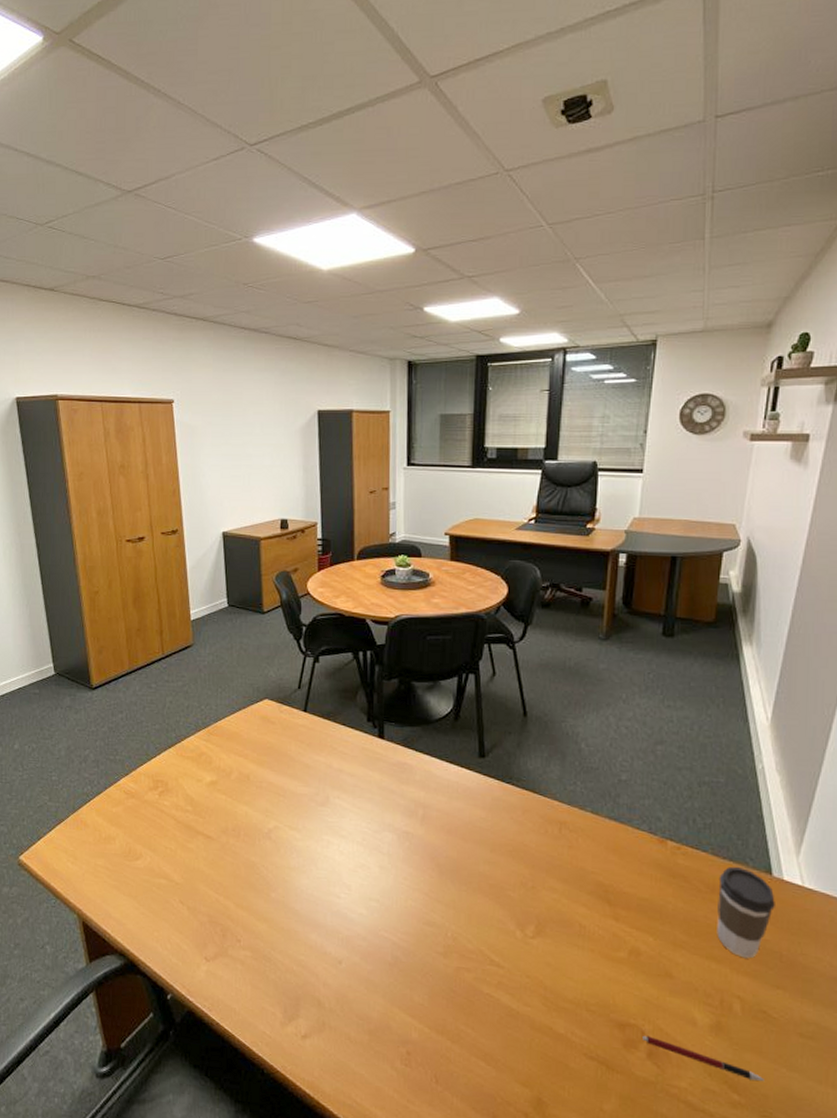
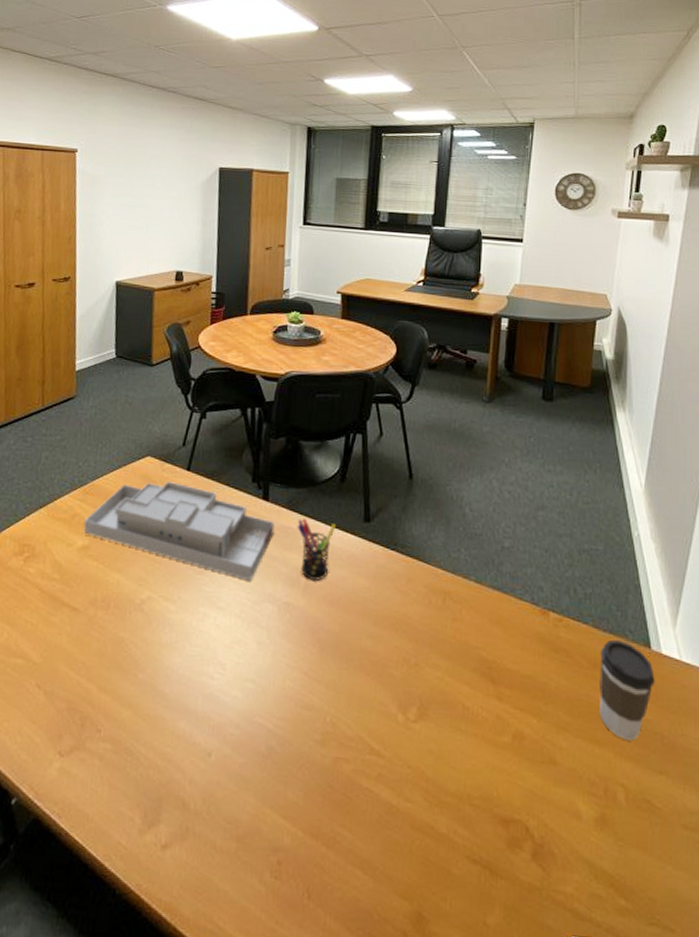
desk organizer: none [210,722,391,812] -> present [83,481,275,581]
pen holder: none [412,754,451,812] -> present [297,518,336,580]
pen: present [643,1035,764,1081] -> none [527,832,651,882]

